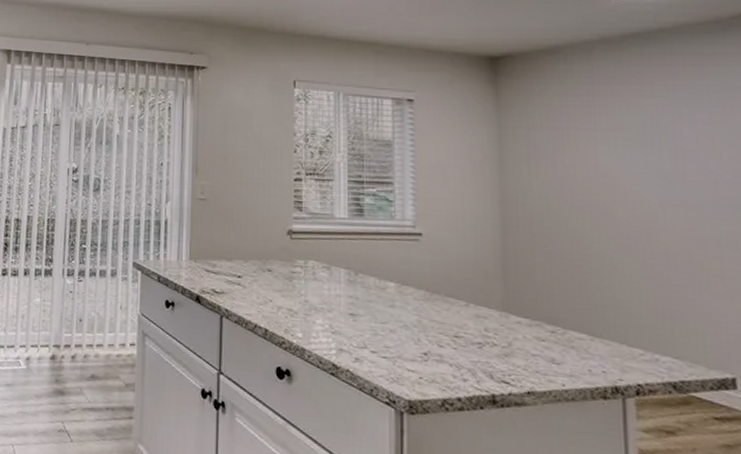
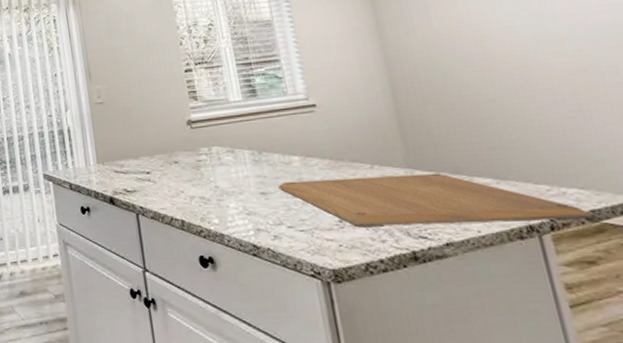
chopping board: none [369,306,682,389] -> present [278,173,594,226]

